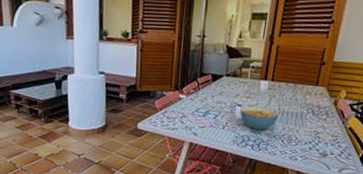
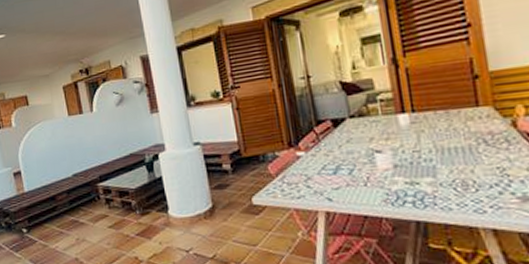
cereal bowl: present [240,106,279,130] -> none [381,148,438,180]

